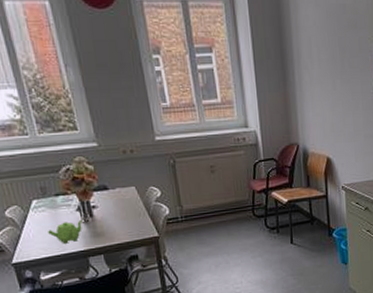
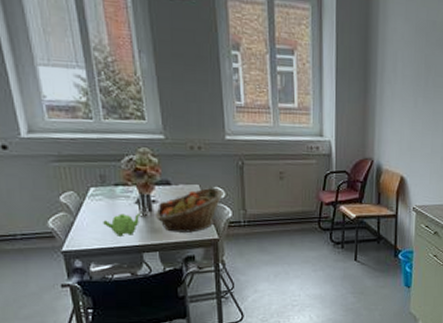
fruit basket: none [96,187,159,235] -> present [154,187,223,233]

